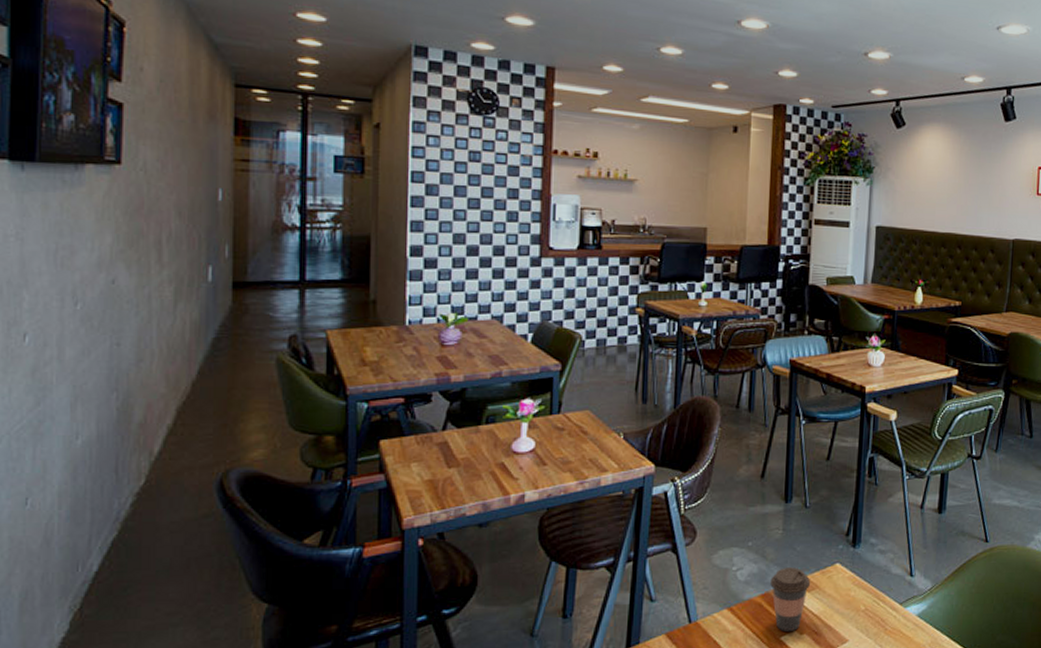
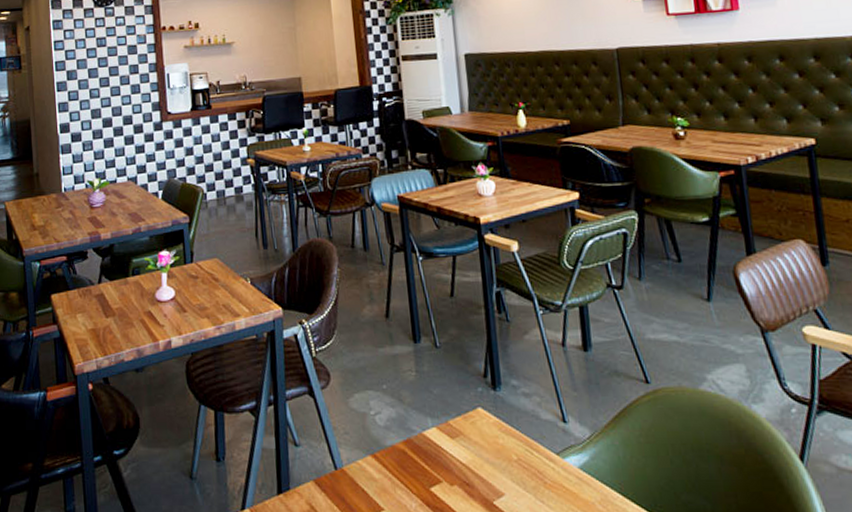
coffee cup: present [770,567,811,632] -> none [411,412,454,483]

